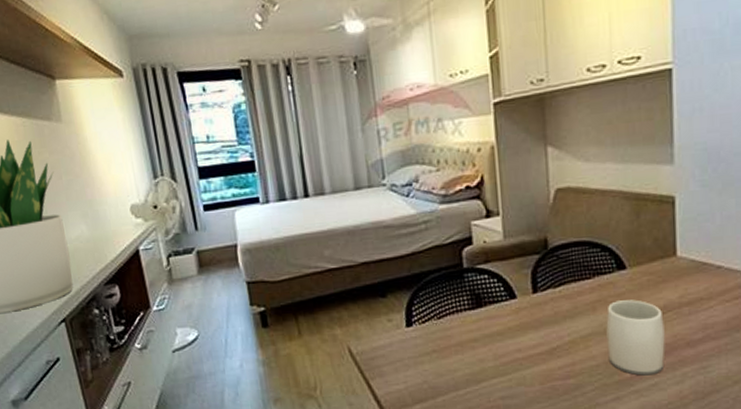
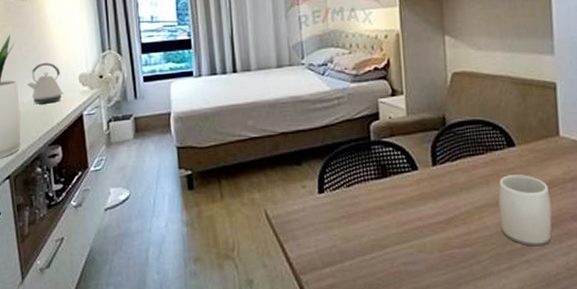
kettle: none [72,193,115,240] -> present [27,63,64,104]

